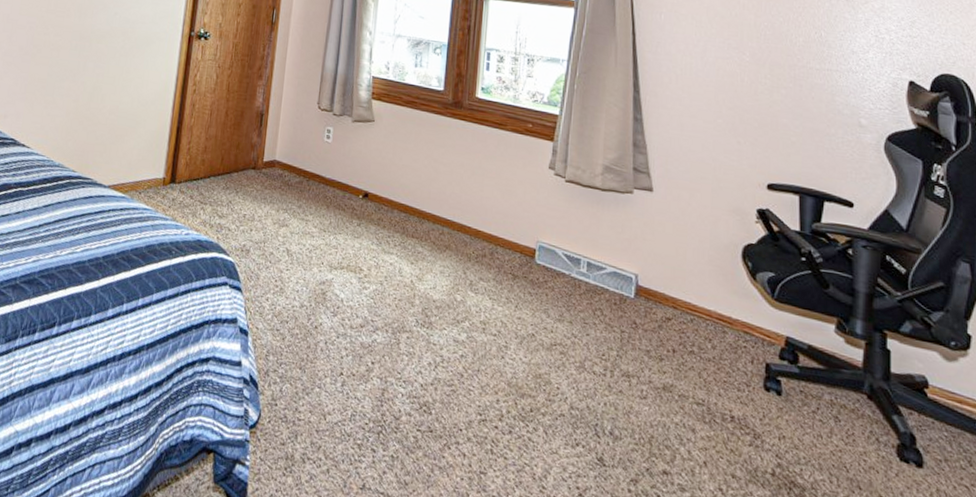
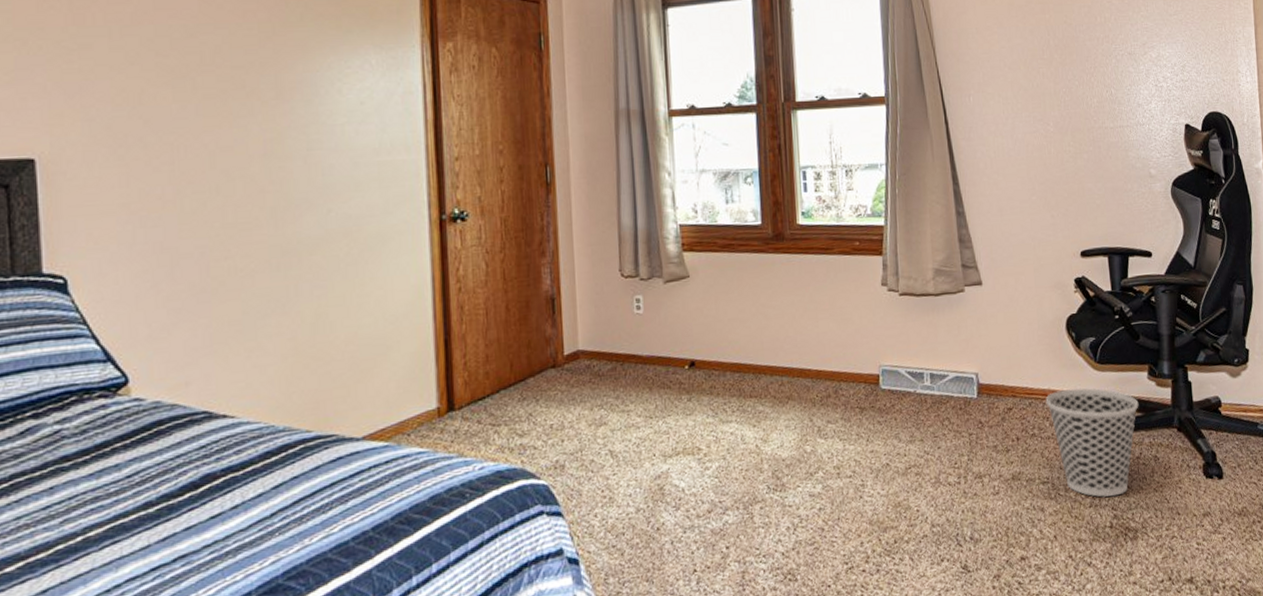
wastebasket: none [710,315,821,445] -> present [1045,388,1139,497]

